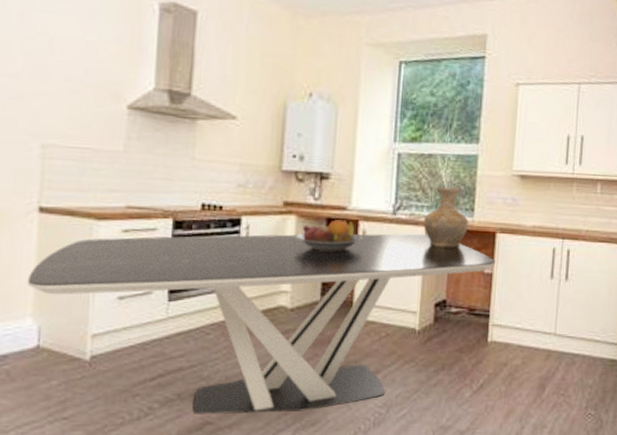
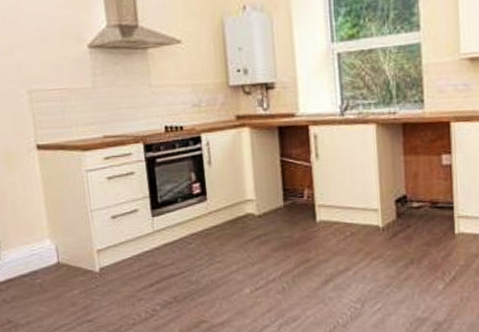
dining table: present [27,234,495,415] -> none [39,131,453,315]
fruit bowl: present [295,220,364,252] -> none [251,126,316,159]
vase: present [424,186,469,249] -> none [373,80,421,144]

